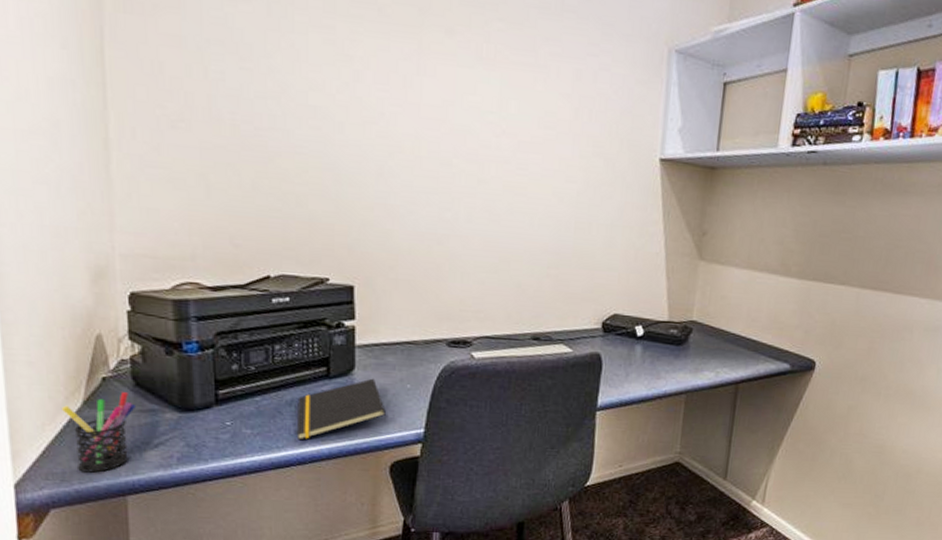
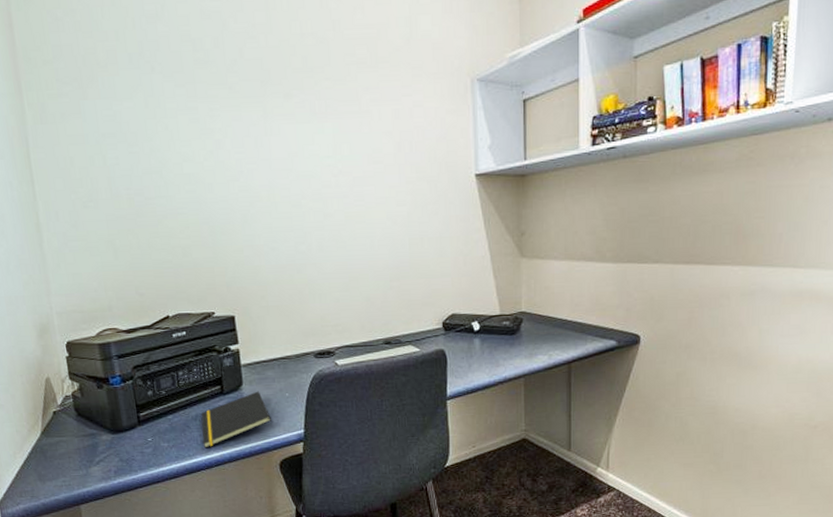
pen holder: present [62,392,135,473] -> none [27,422,80,489]

